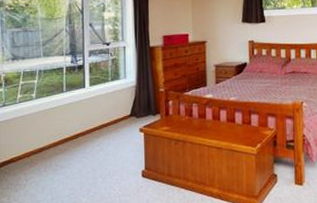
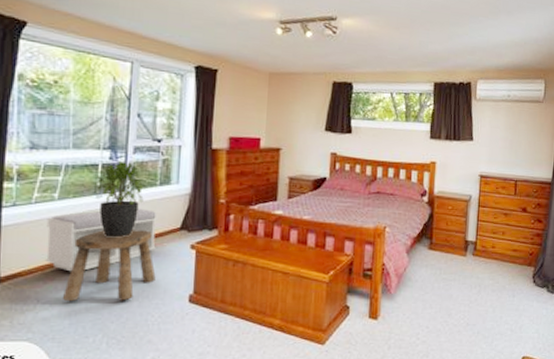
bench: none [28,101,112,157] -> present [46,208,158,272]
stool: none [45,119,114,181] -> present [63,230,156,302]
potted plant: none [61,63,102,127] -> present [93,160,147,238]

